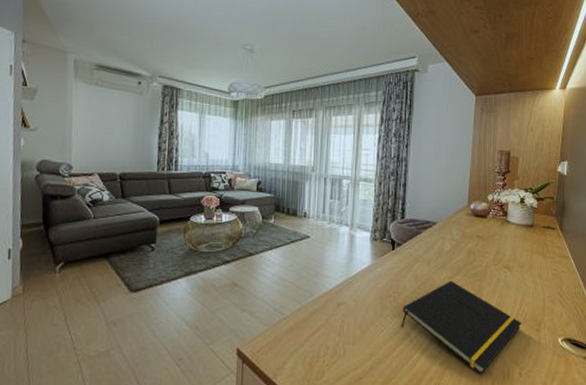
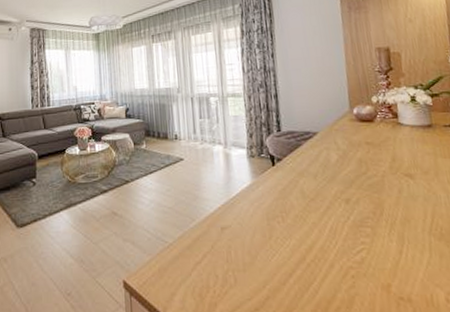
notepad: present [401,280,522,374] -> none [293,194,438,301]

